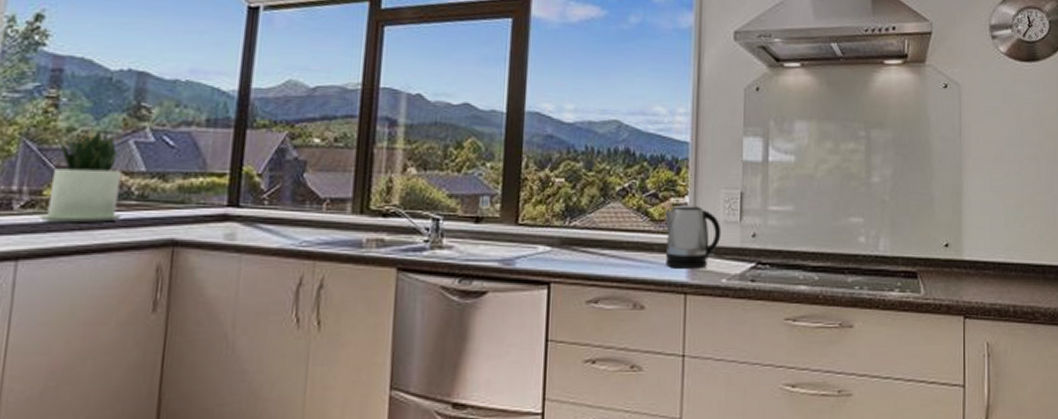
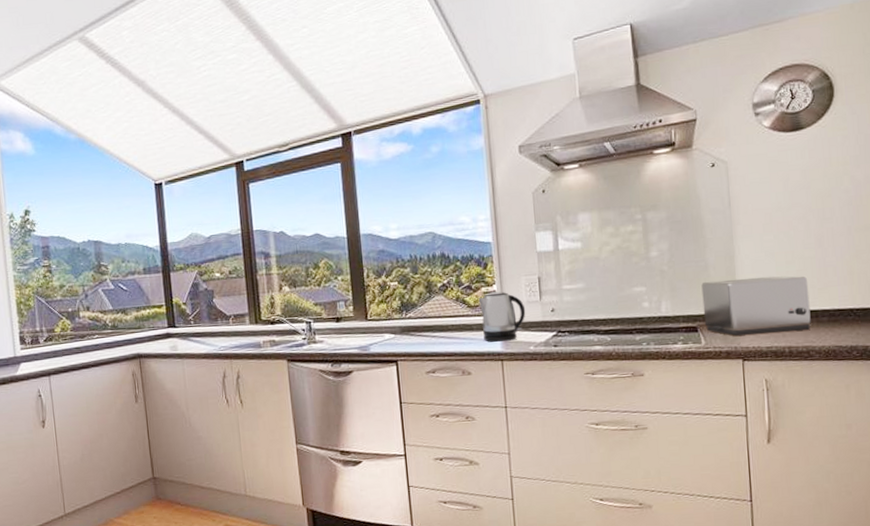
planter: present [38,131,122,224] -> none [53,285,104,350]
toaster: none [925,219,1038,288] -> present [701,276,811,337]

